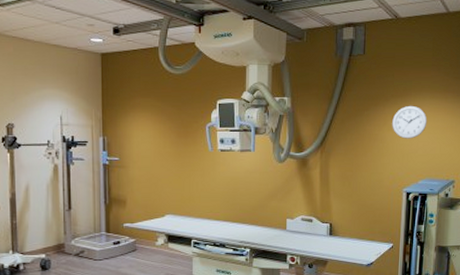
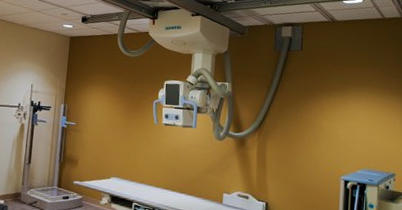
wall clock: present [392,105,428,139] -> none [329,98,365,130]

